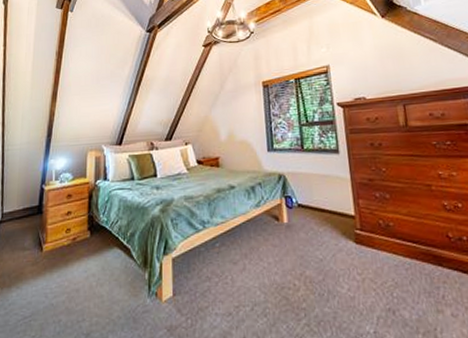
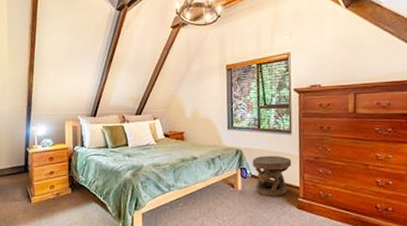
carved stool: none [298,179,344,230] -> present [253,155,292,196]

